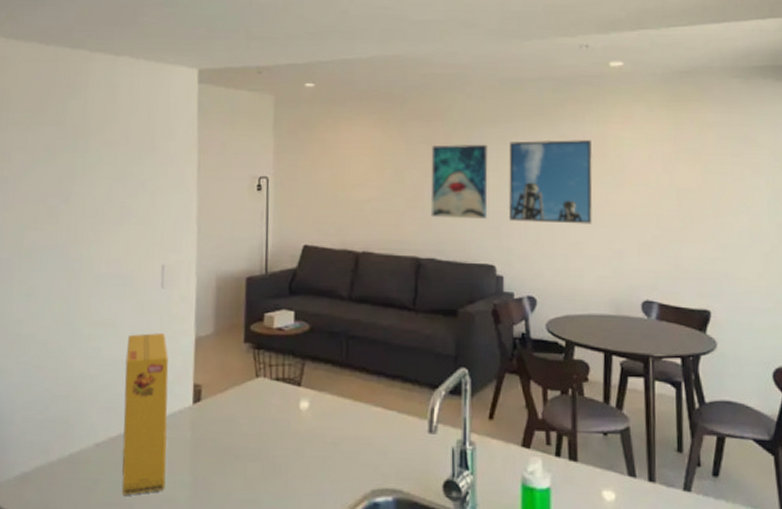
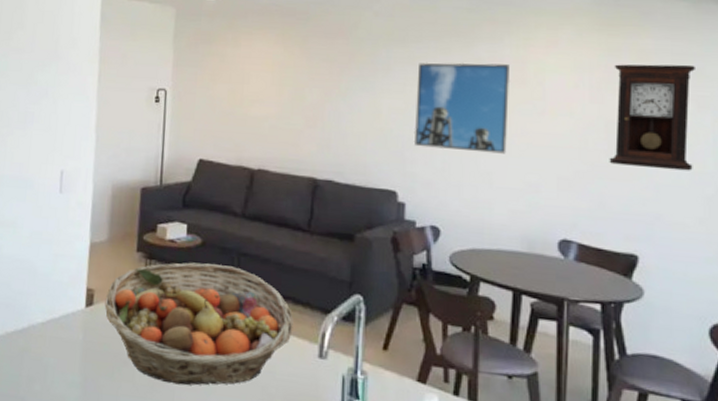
cereal box: present [121,333,169,495] -> none [15,235,64,389]
fruit basket: none [213,349,403,474] -> present [104,262,294,385]
wall art: present [431,144,488,219] -> none [331,63,395,142]
pendulum clock: none [681,134,752,231] -> present [609,64,697,171]

